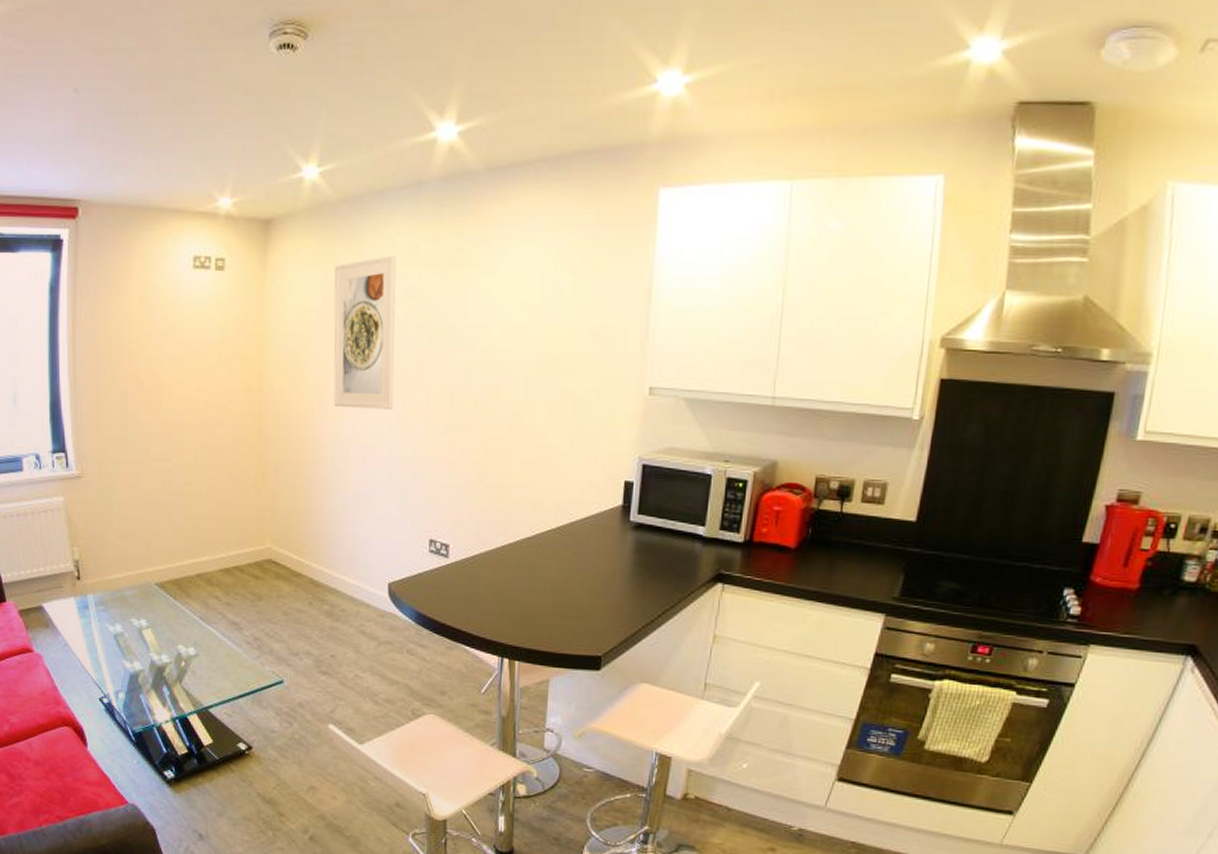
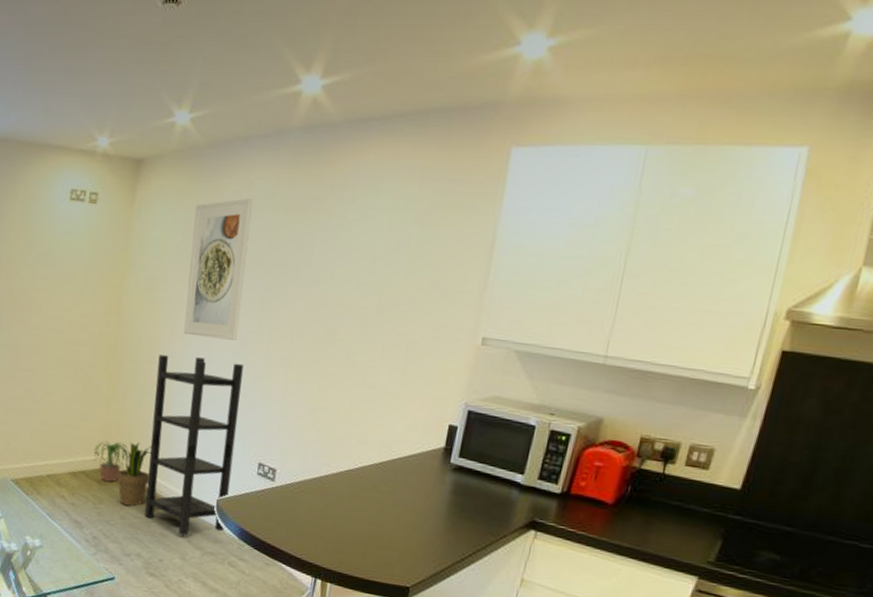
potted plant: none [247,530,283,577] -> present [94,441,127,483]
potted plant: none [276,528,311,600] -> present [117,441,151,507]
shelving unit: none [309,431,403,627] -> present [145,355,244,536]

